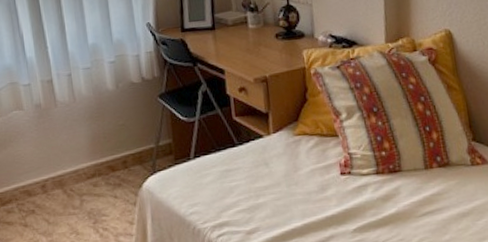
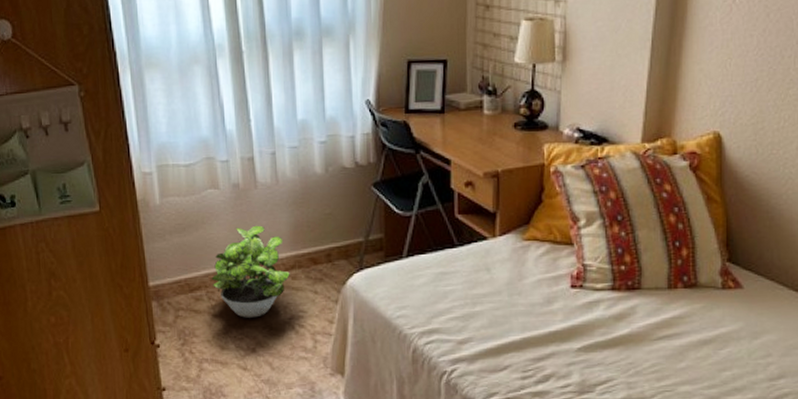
potted plant: none [20,139,92,226] -> present [211,225,290,318]

